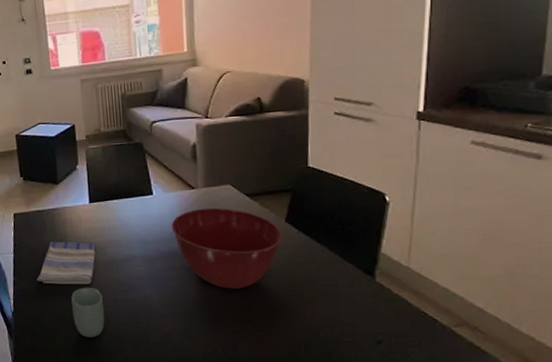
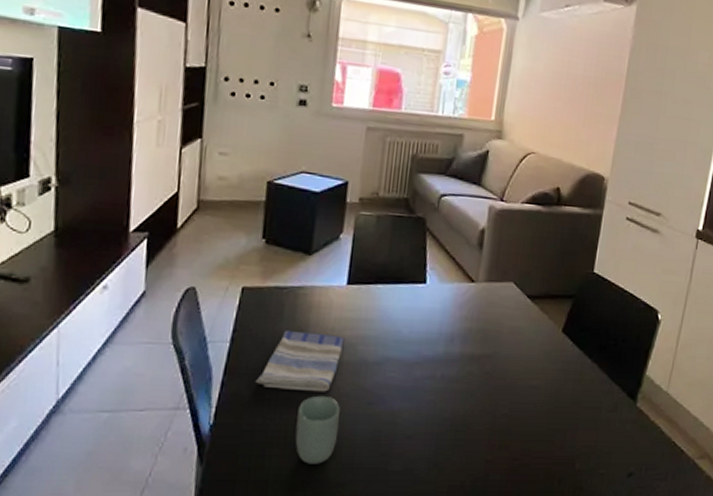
mixing bowl: present [171,207,283,289] -> none [440,306,557,407]

